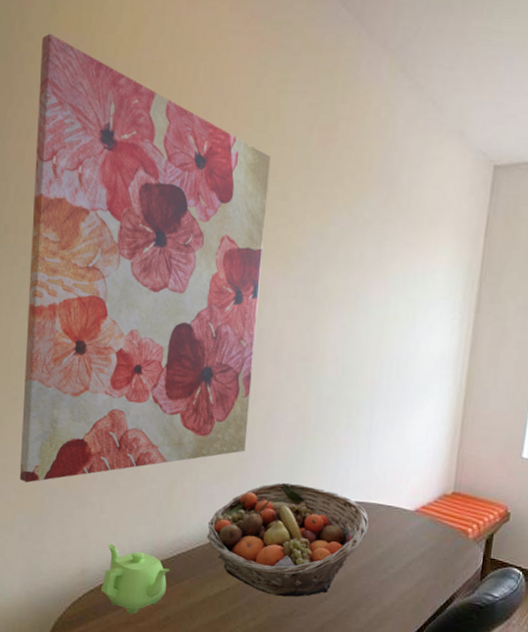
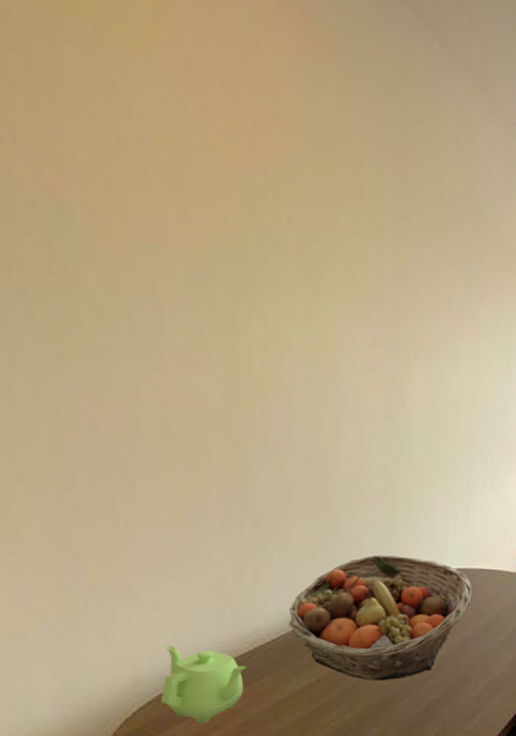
wall art: present [19,33,271,483] -> none [24,12,336,582]

